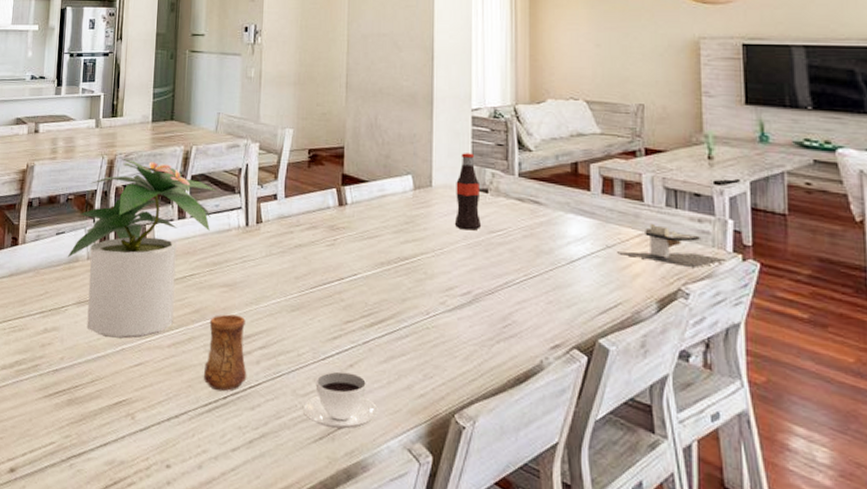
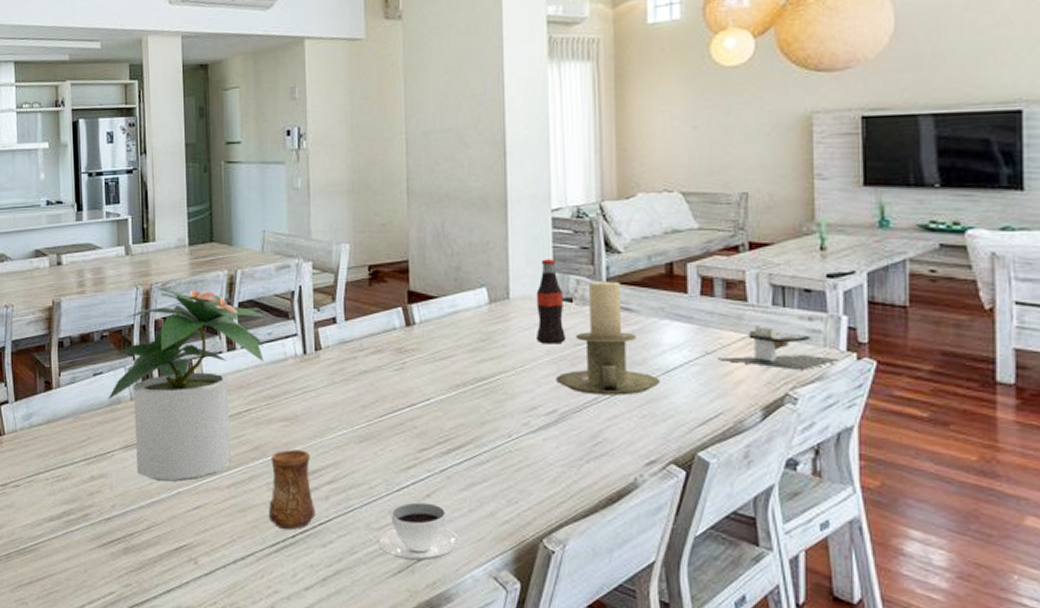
candle holder: none [471,175,565,282] -> present [556,281,660,396]

